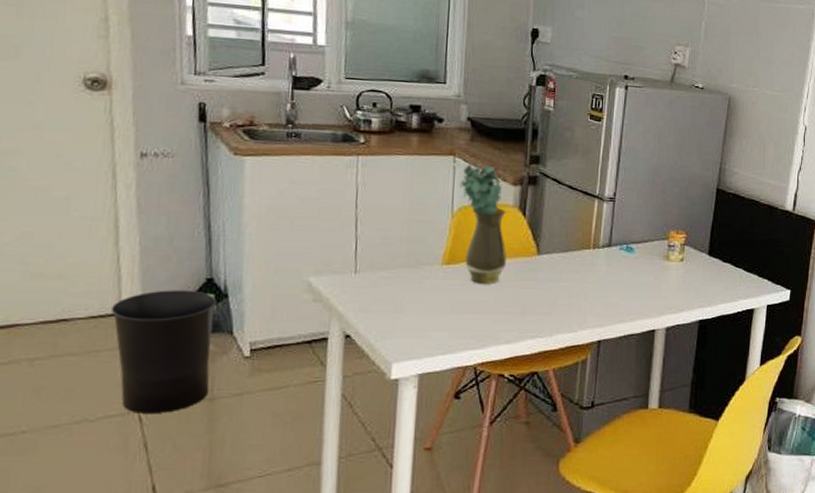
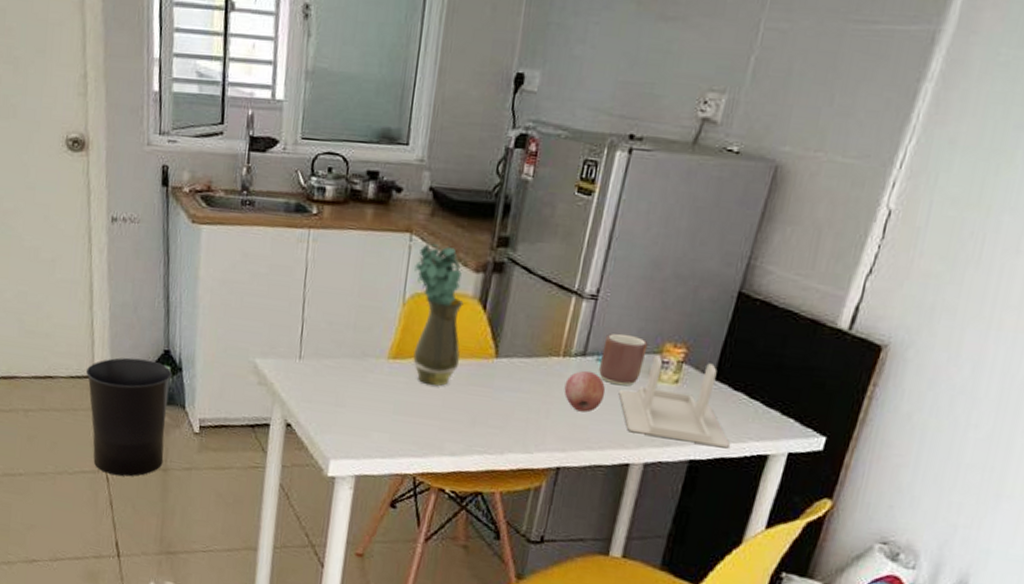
fruit: none [597,258,630,292] -> present [564,370,606,413]
mug: none [623,226,657,268] -> present [599,332,649,386]
napkin holder: none [640,241,726,308] -> present [618,355,730,448]

